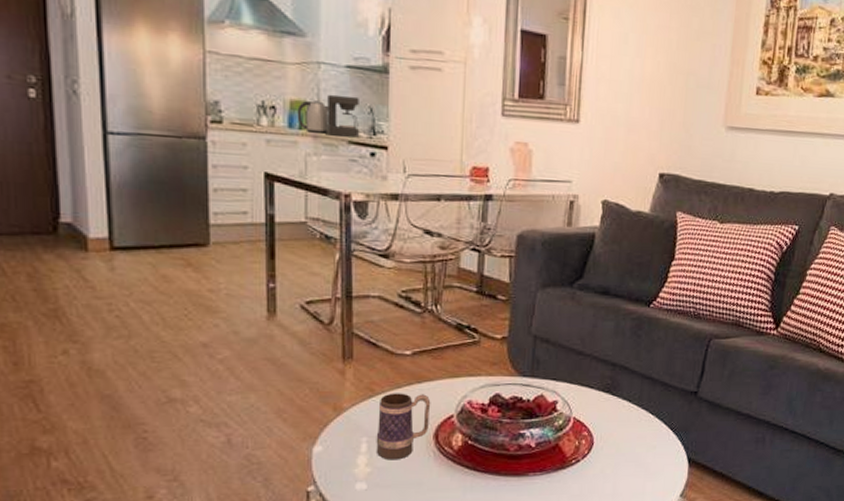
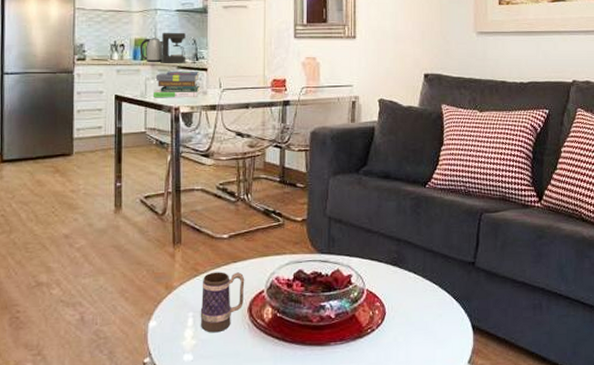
books: none [317,145,379,182] -> present [154,70,201,98]

